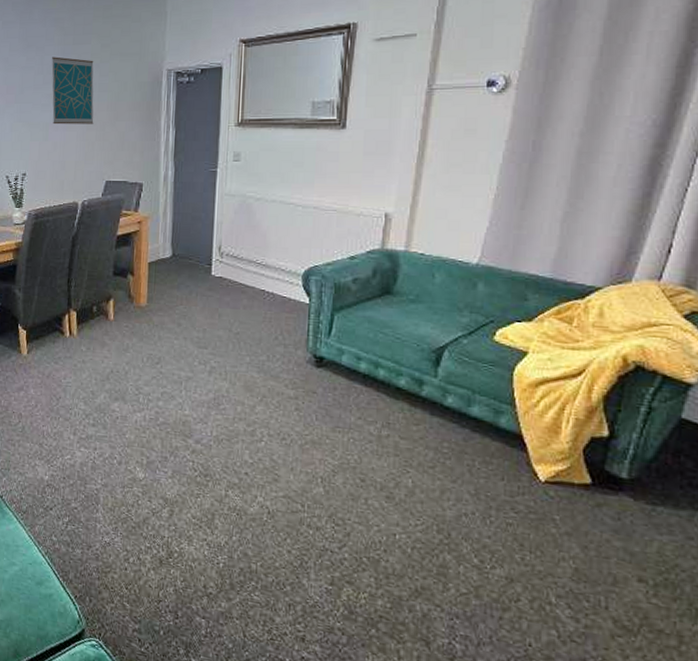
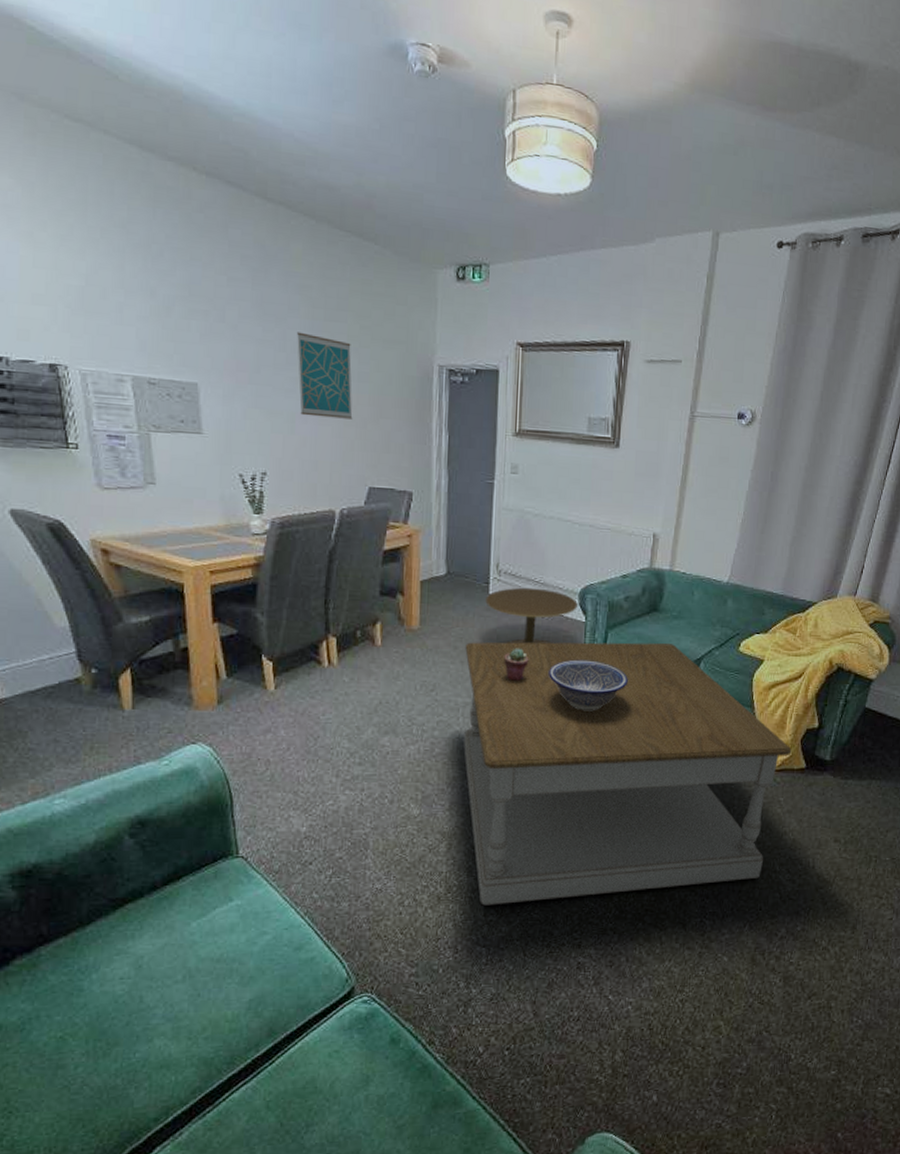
coffee table: none [186,319,570,607] -> present [464,642,792,906]
side table: none [208,268,301,325] -> present [485,587,578,645]
potted succulent: none [225,327,250,359] -> present [504,648,529,681]
decorative bowl: none [270,341,357,394] -> present [549,659,628,710]

